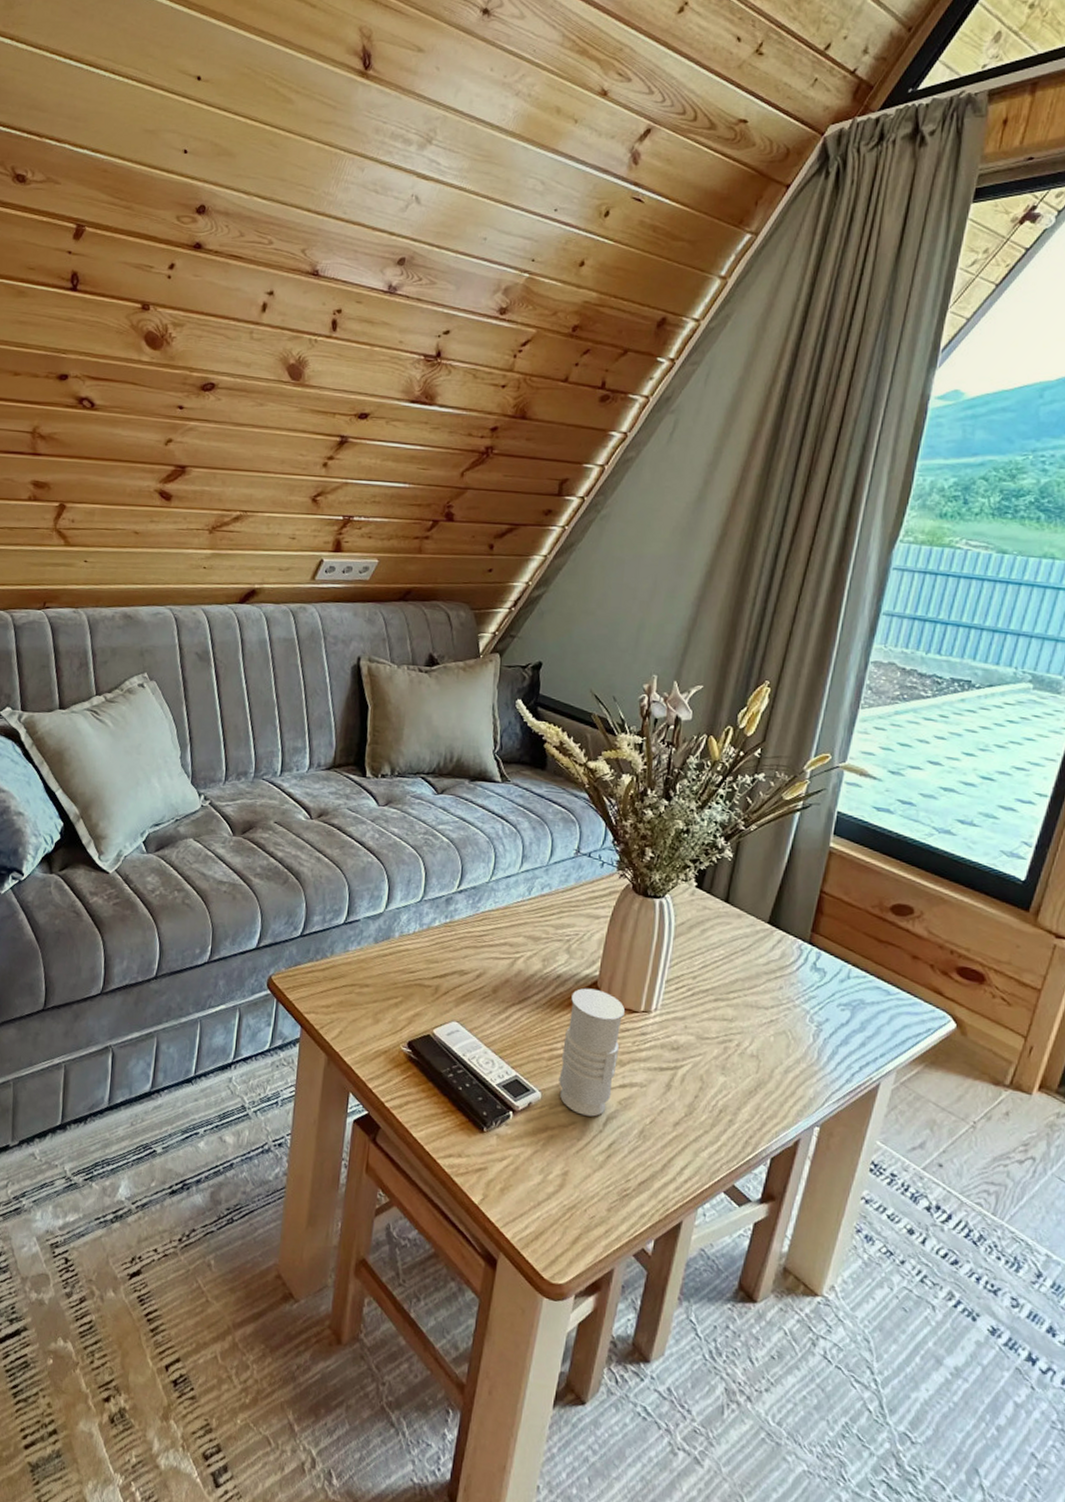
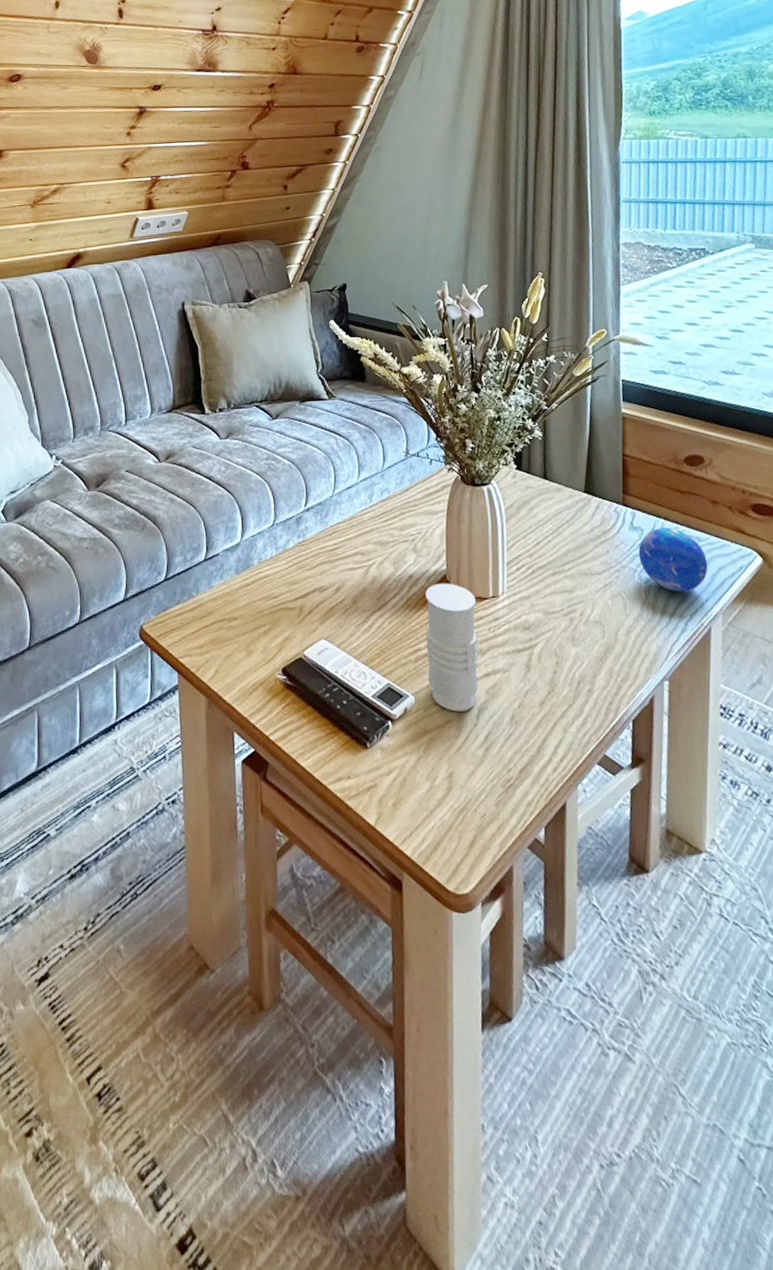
decorative orb: none [814,973,892,1043] -> present [638,527,708,592]

